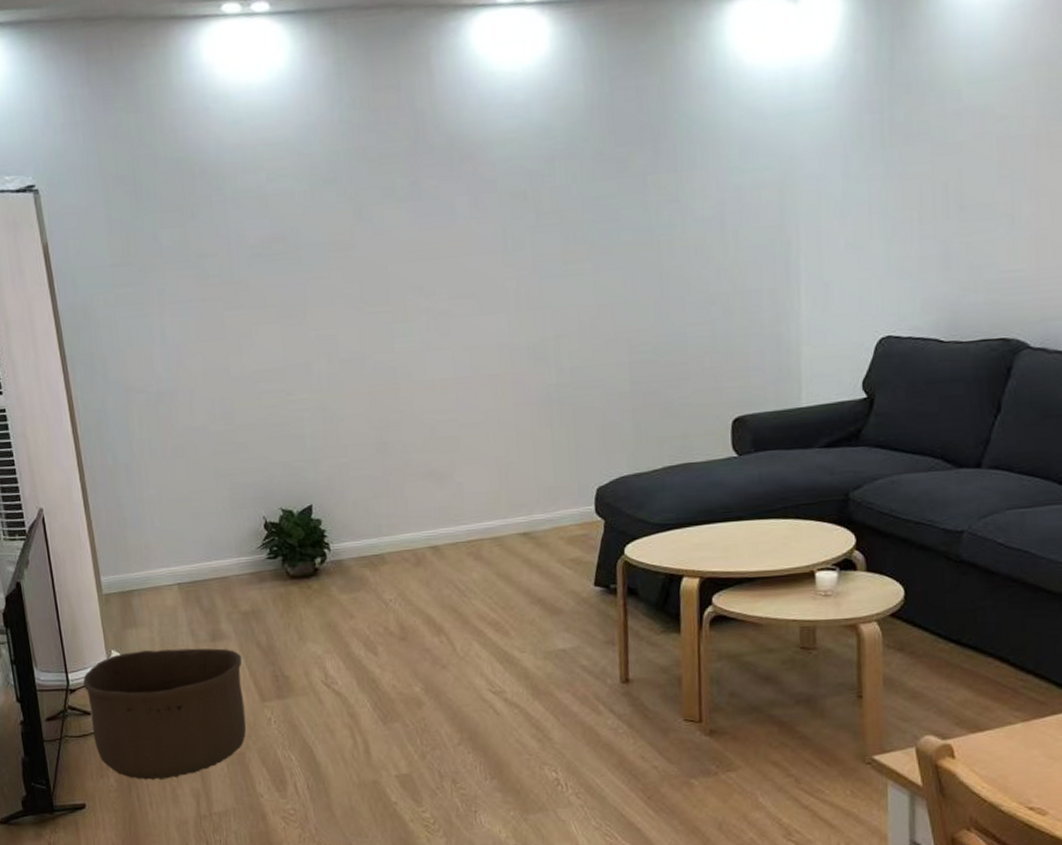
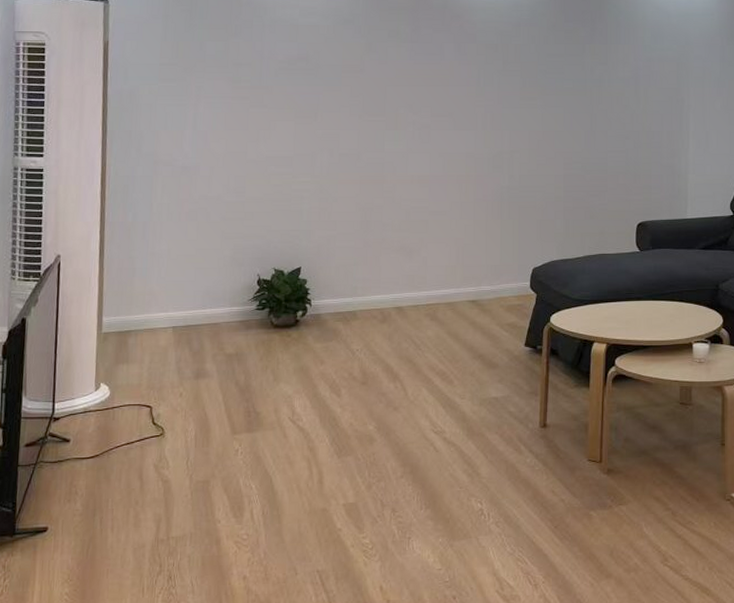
basket: present [83,648,247,780] -> none [68,384,220,505]

